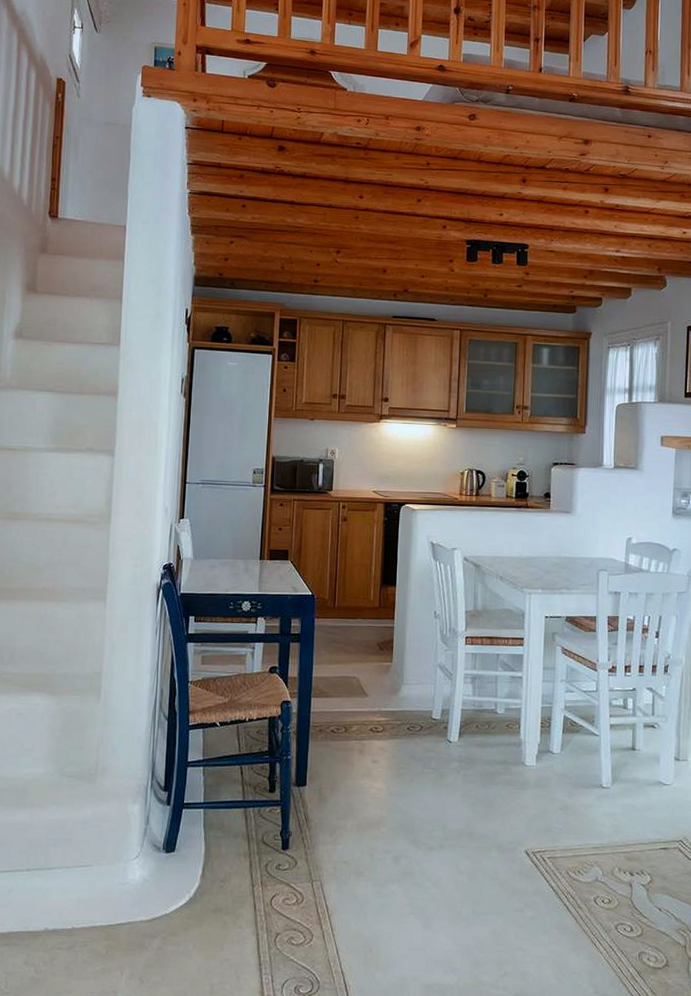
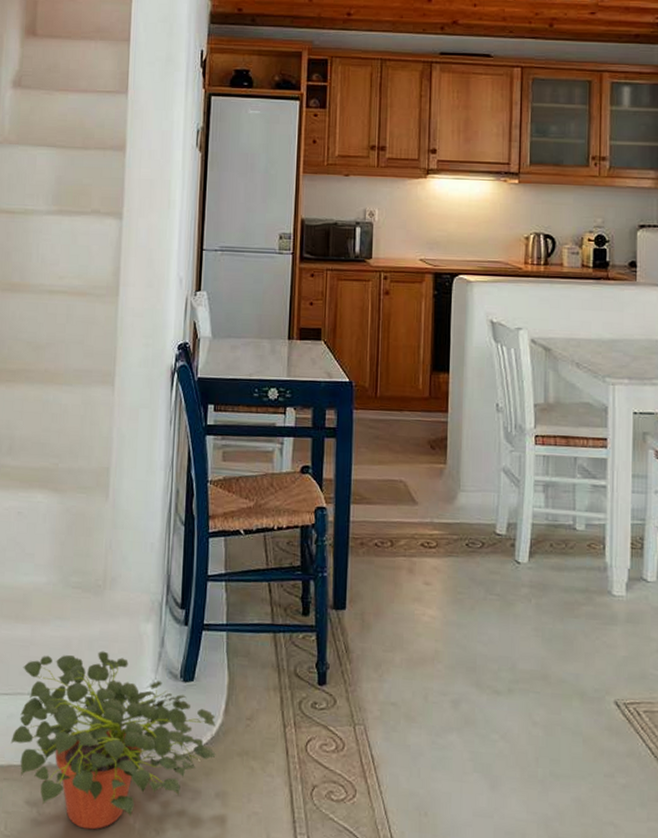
potted plant: none [10,830,194,983] -> present [10,651,216,830]

